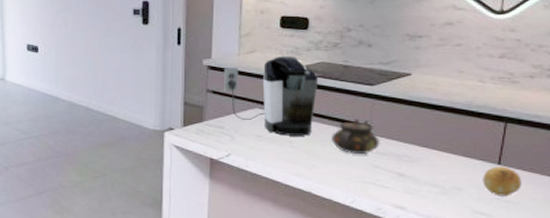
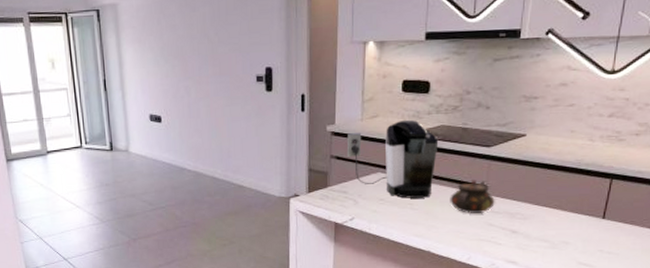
fruit: present [482,166,522,197] -> none [587,220,623,248]

